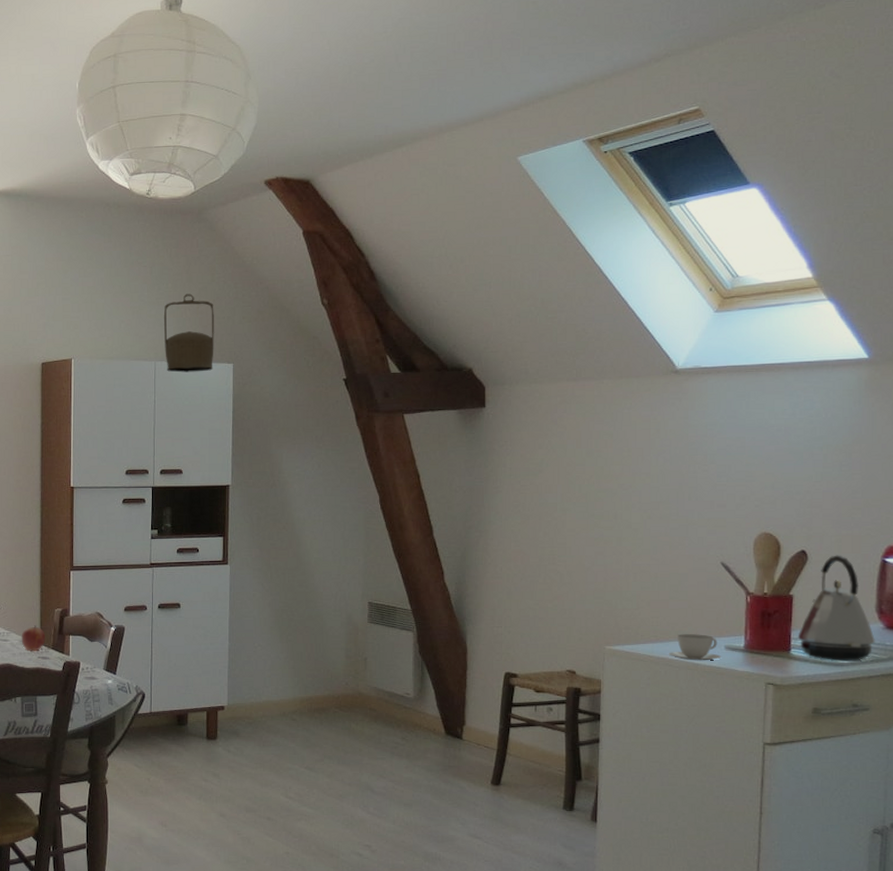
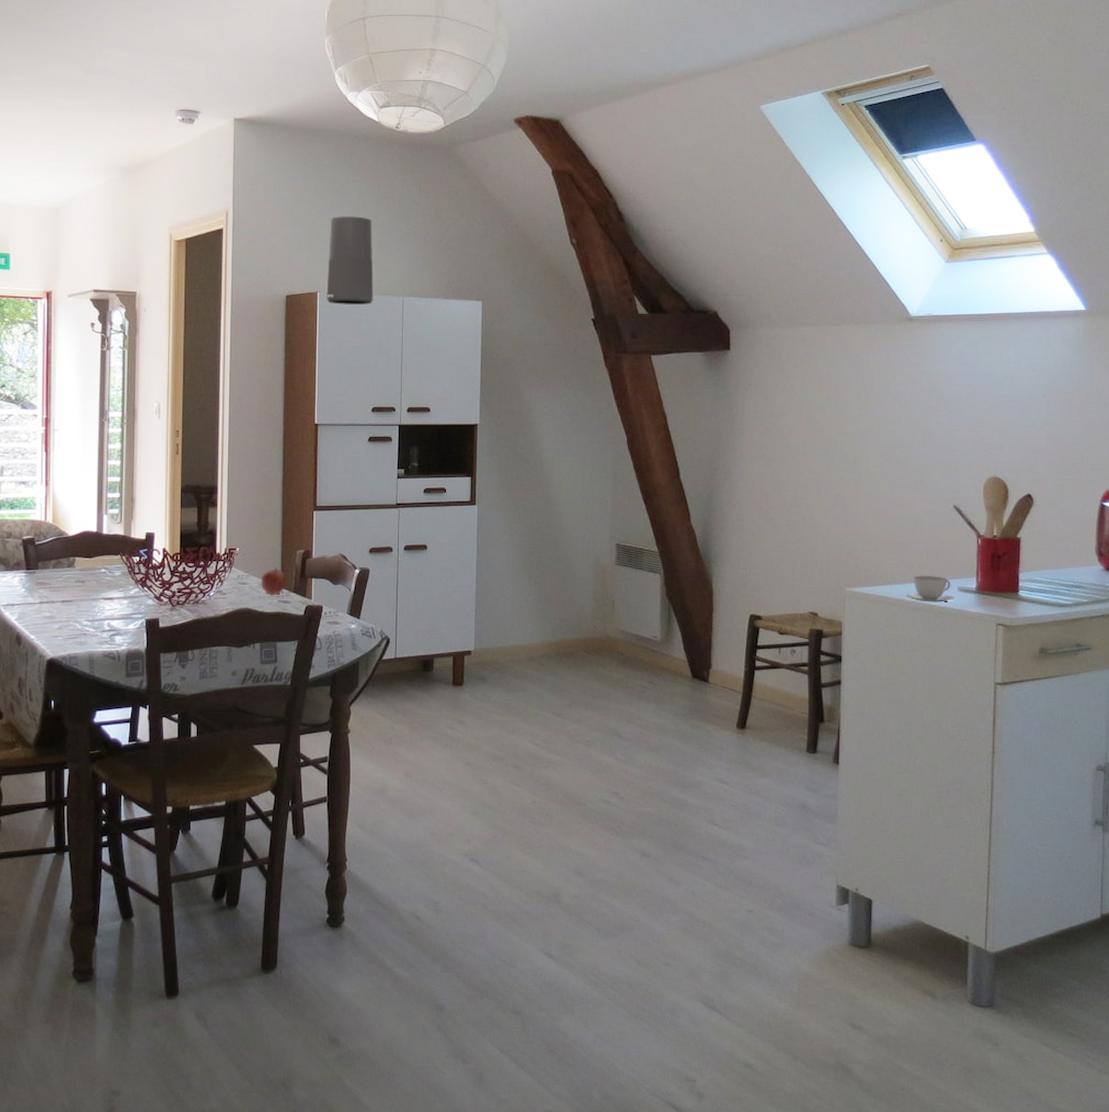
vase: none [81,283,126,371] -> present [327,216,374,305]
decorative basket: present [163,293,214,373] -> none [412,229,463,309]
kettle: present [797,555,875,660] -> none [1025,499,1096,601]

